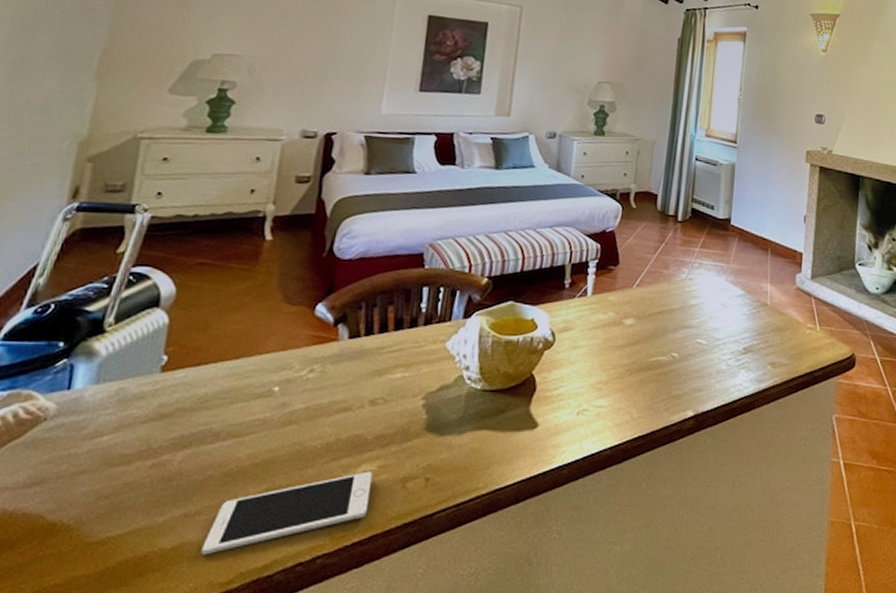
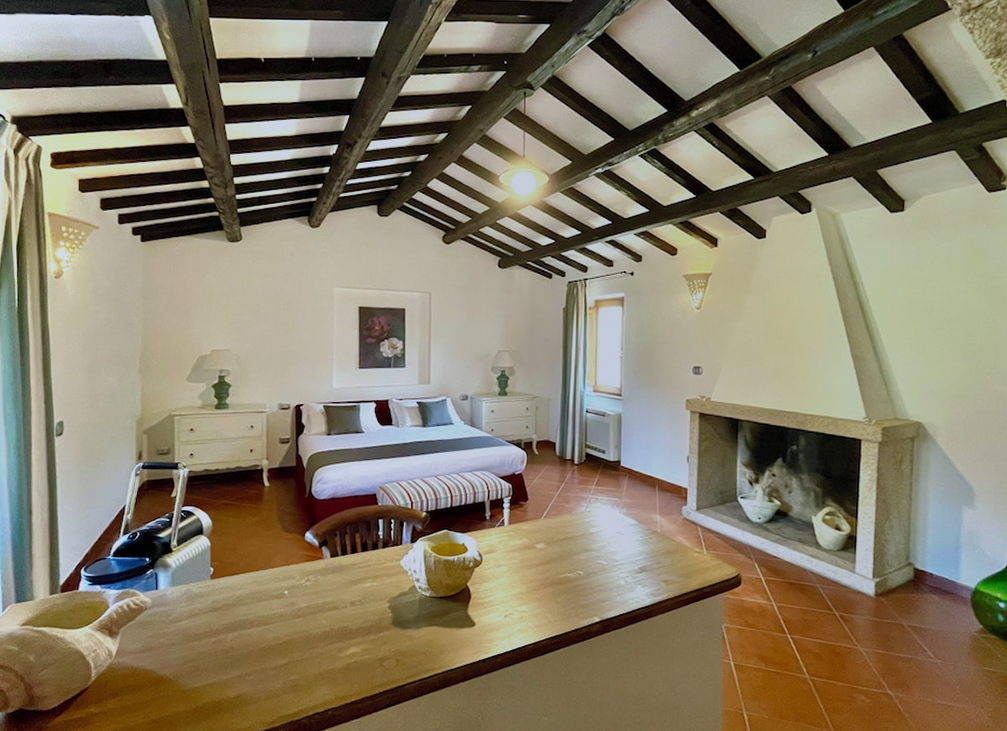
cell phone: present [201,471,373,556] -> none [253,652,359,704]

